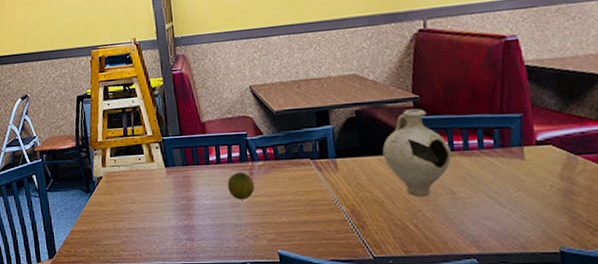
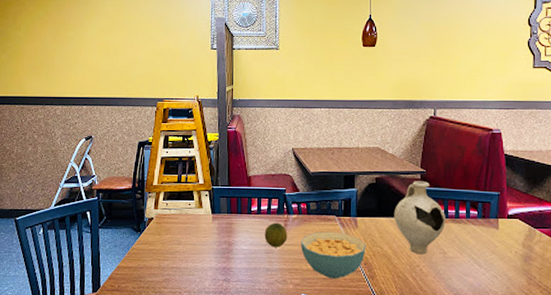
cereal bowl: none [271,177,351,231] -> present [301,231,366,279]

